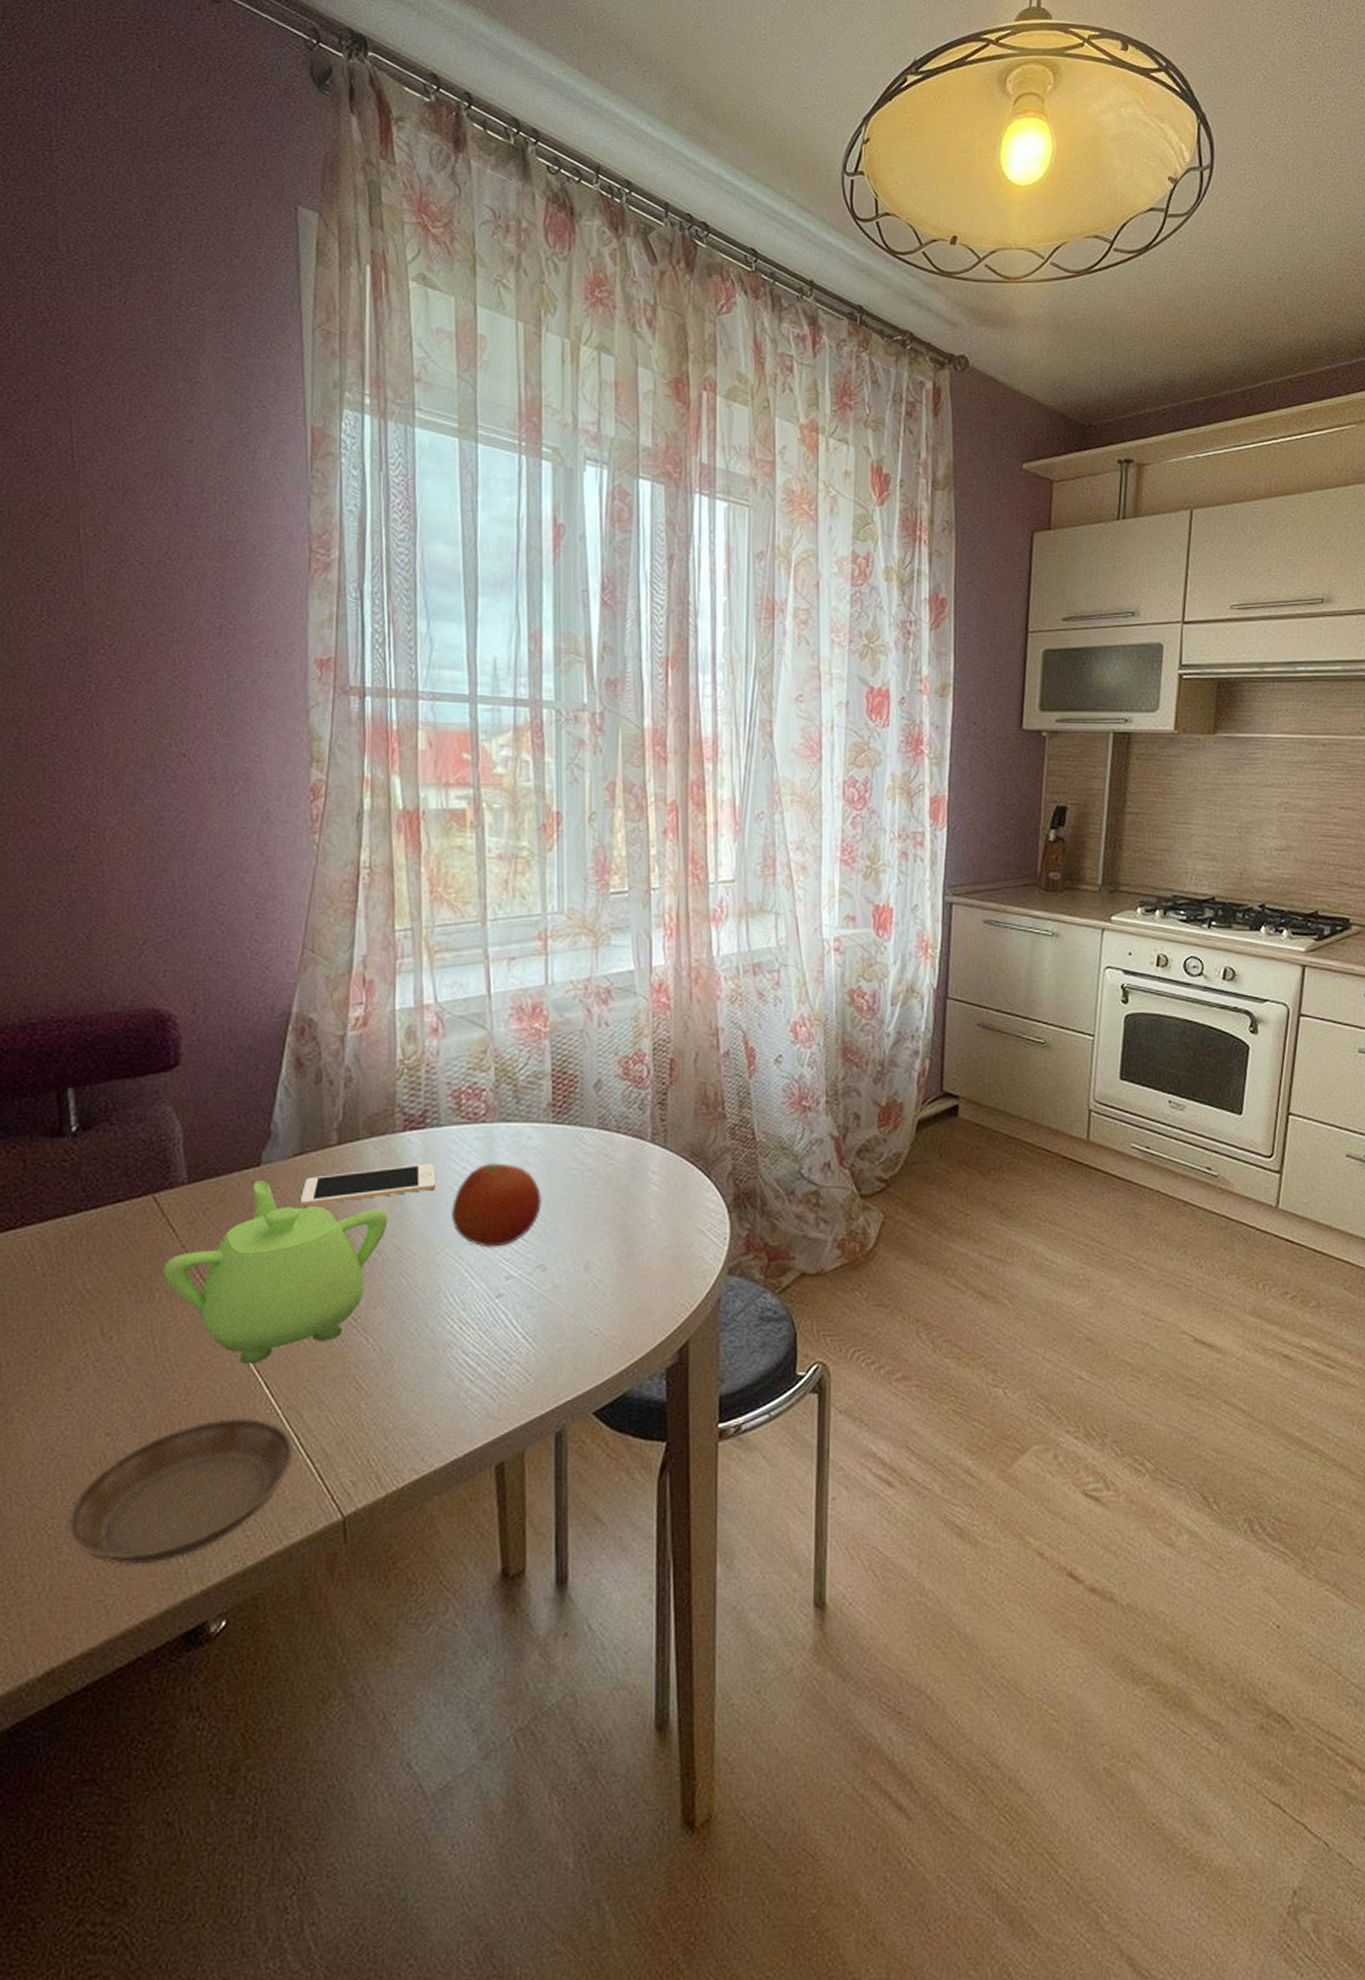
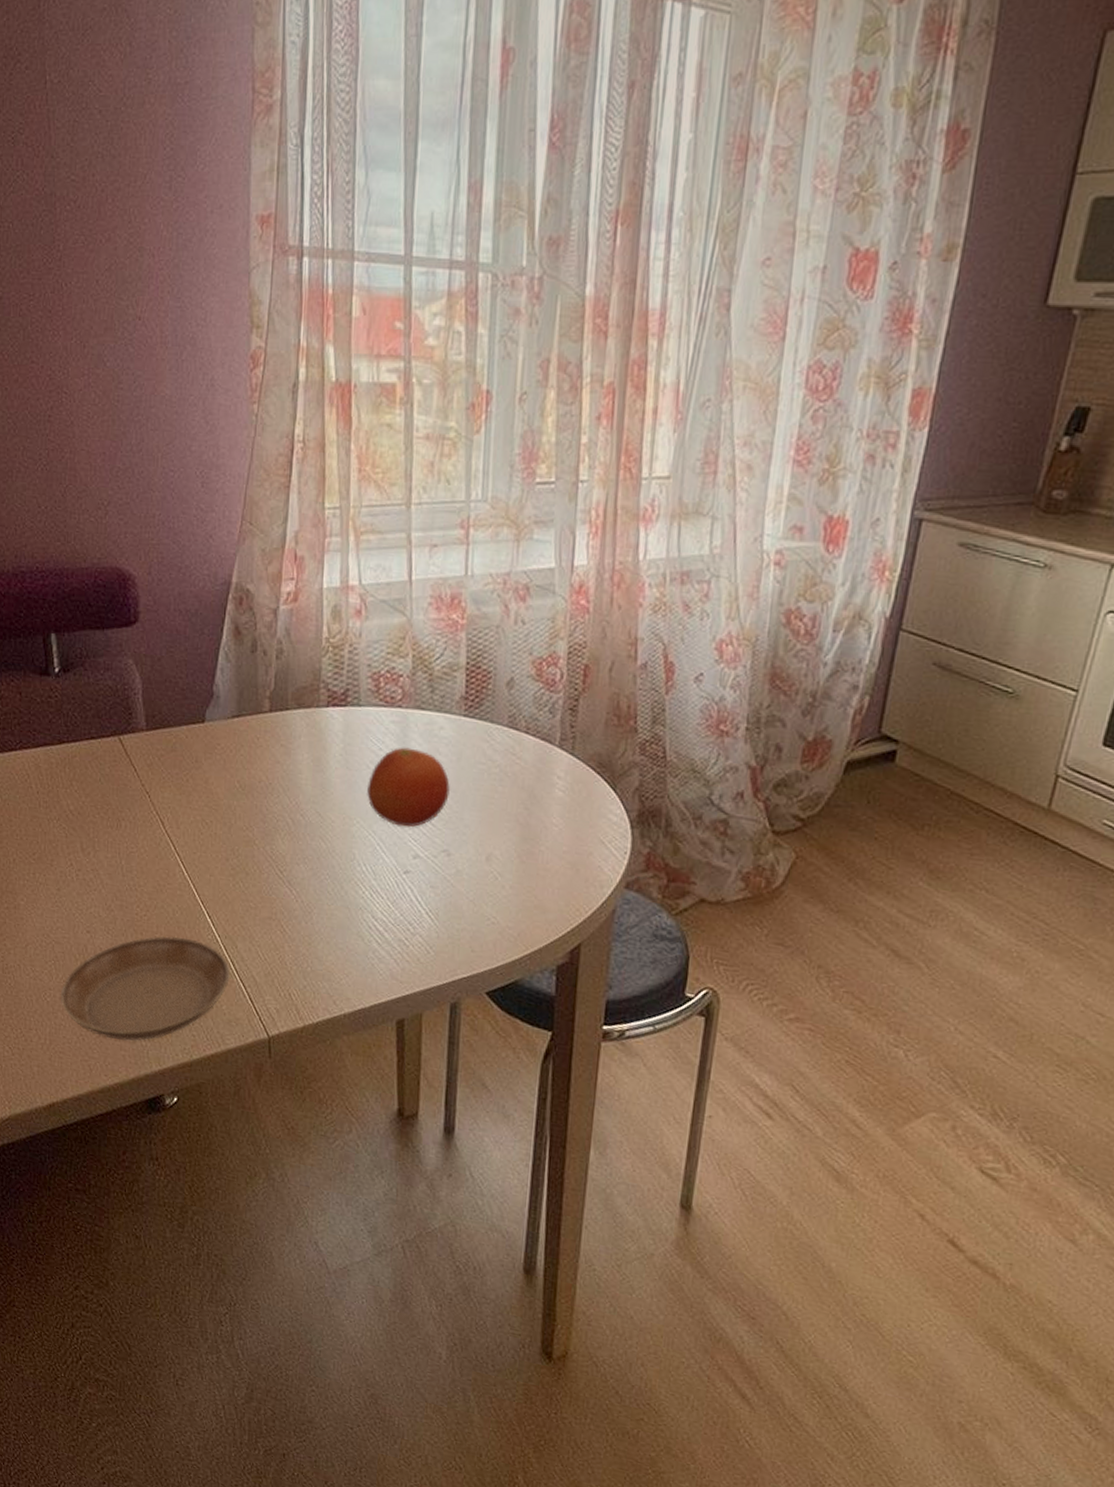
teapot: present [163,1181,388,1365] -> none [128,736,312,896]
cell phone: present [300,1163,436,1207] -> none [237,738,355,766]

